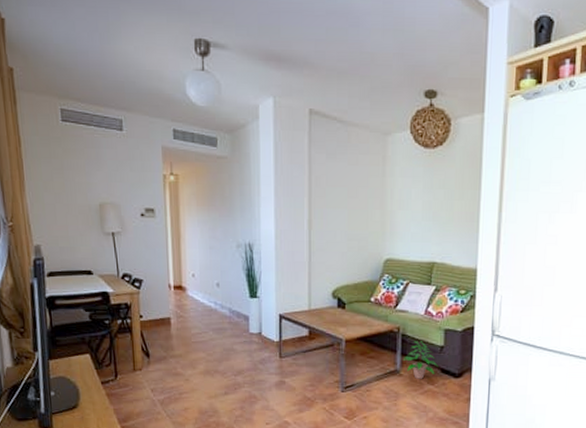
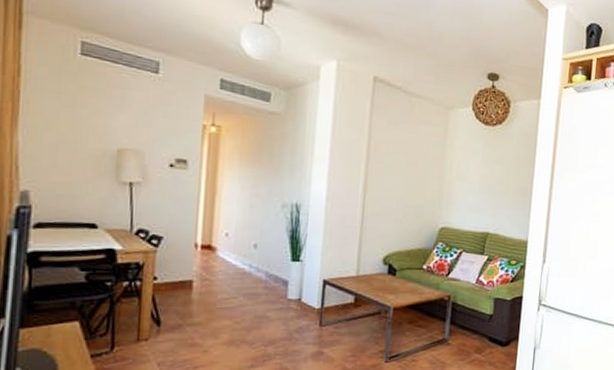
potted plant: present [404,341,438,379] -> none [452,309,486,348]

